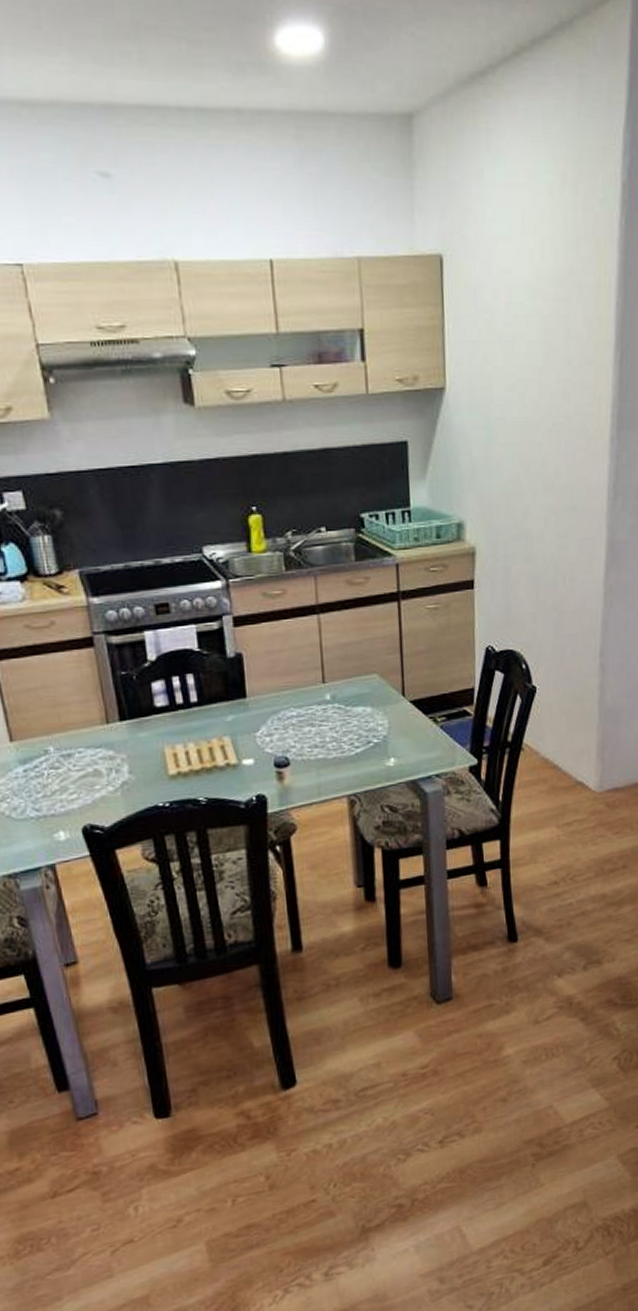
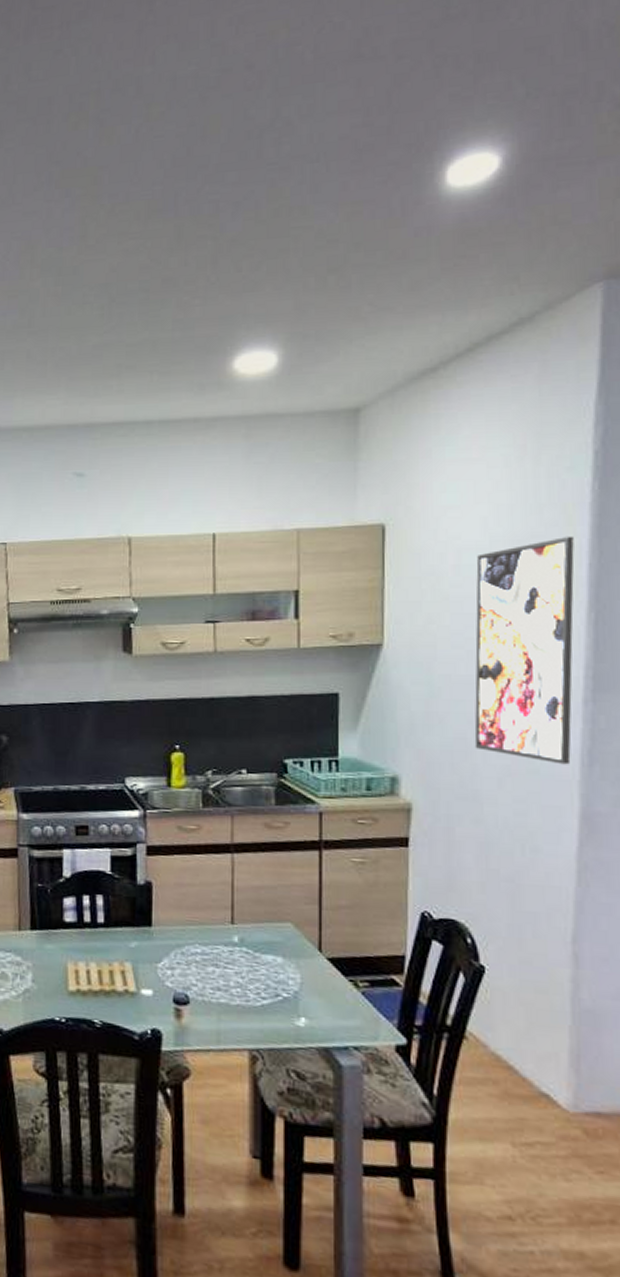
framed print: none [525,273,605,500] -> present [474,536,575,765]

